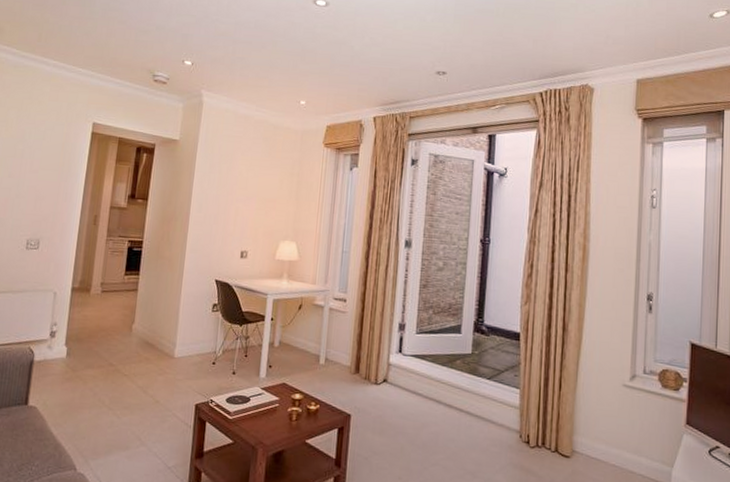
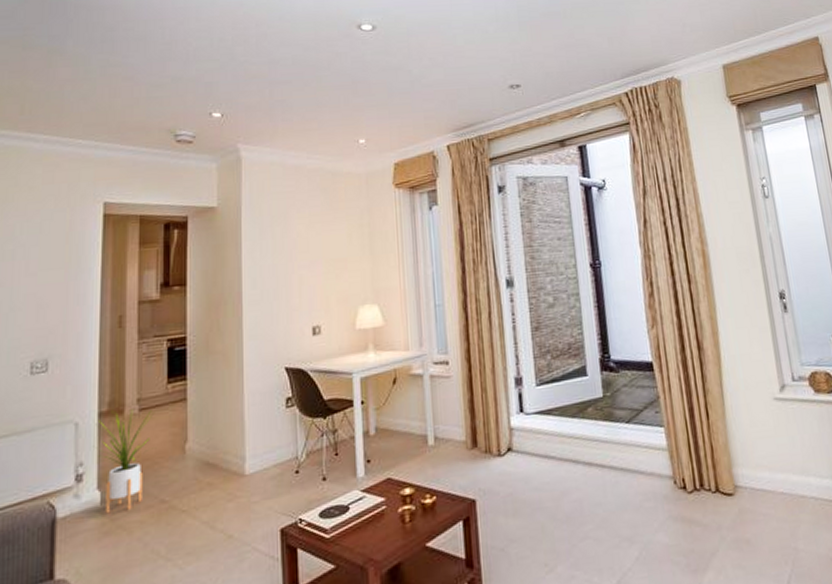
house plant: none [68,288,112,365] -> present [97,409,154,514]

